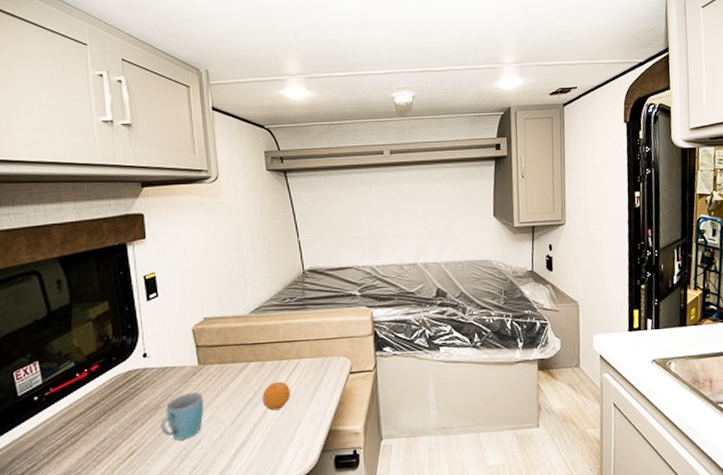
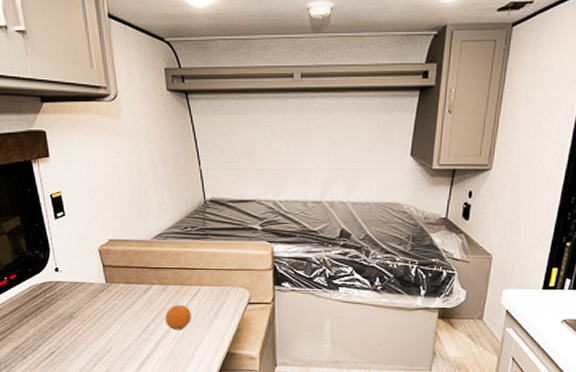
mug: present [160,391,204,441] -> none [74,306,113,347]

